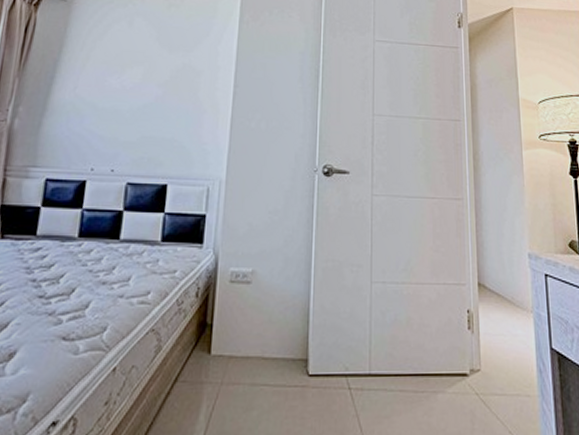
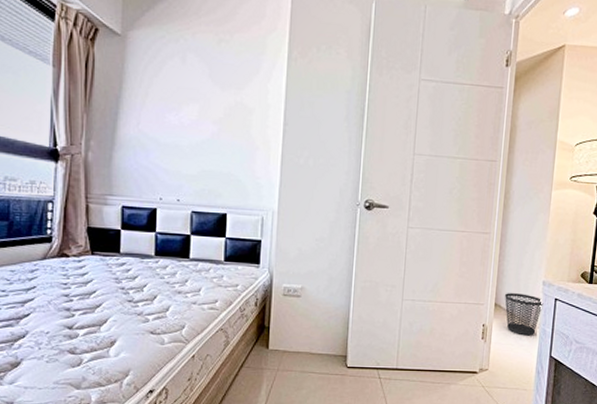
wastebasket: none [488,269,533,323] -> present [505,293,544,336]

